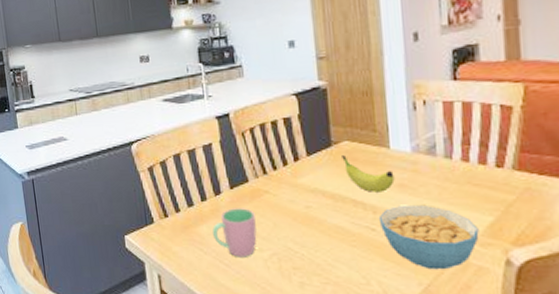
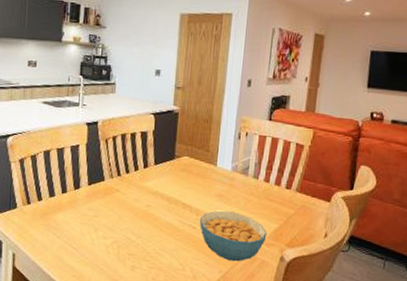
cup: present [212,208,257,257] -> none [67,201,105,243]
fruit: present [342,155,395,192] -> none [180,167,216,199]

